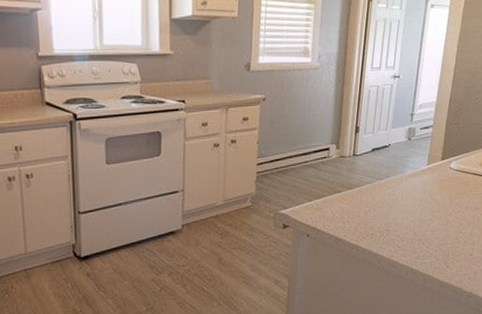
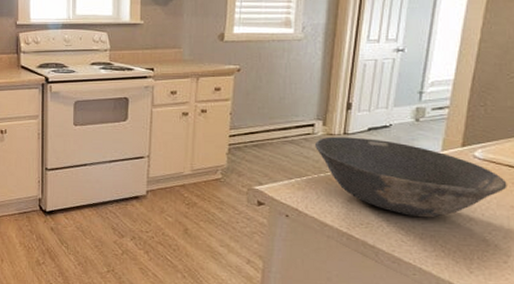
bowl: none [329,158,473,225] -> present [314,136,507,218]

